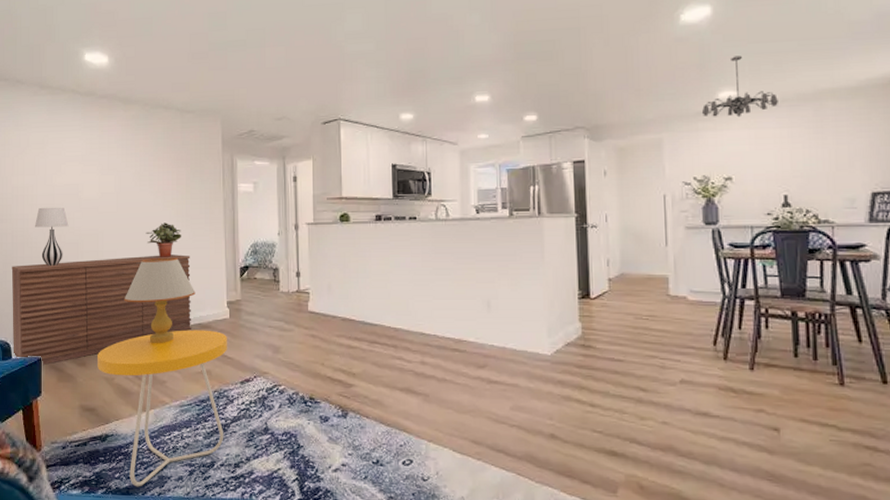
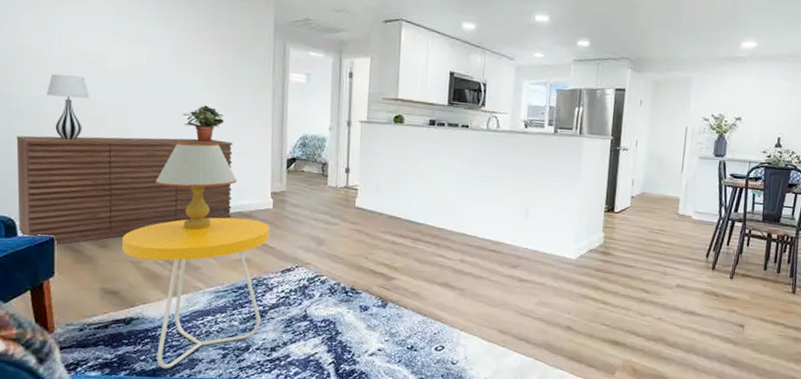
chandelier: present [701,55,778,118] -> none [726,11,787,67]

